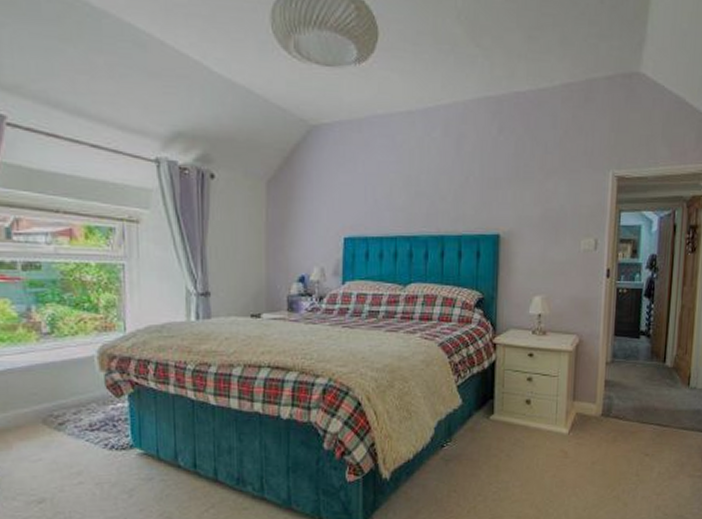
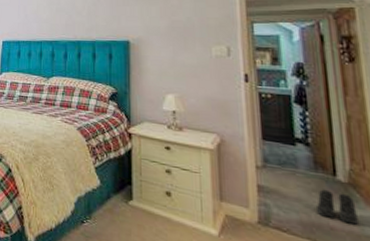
boots: none [647,376,675,403] -> present [317,189,358,225]

